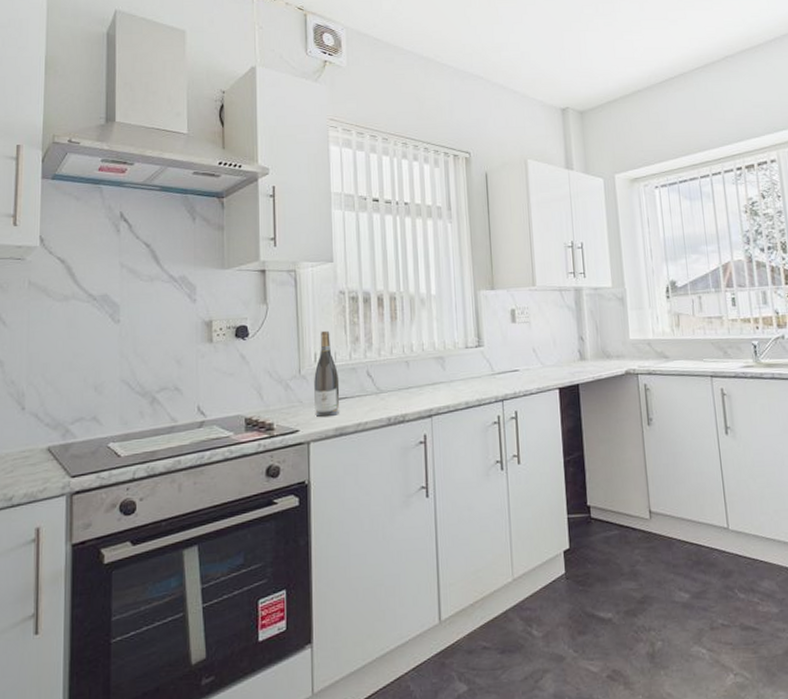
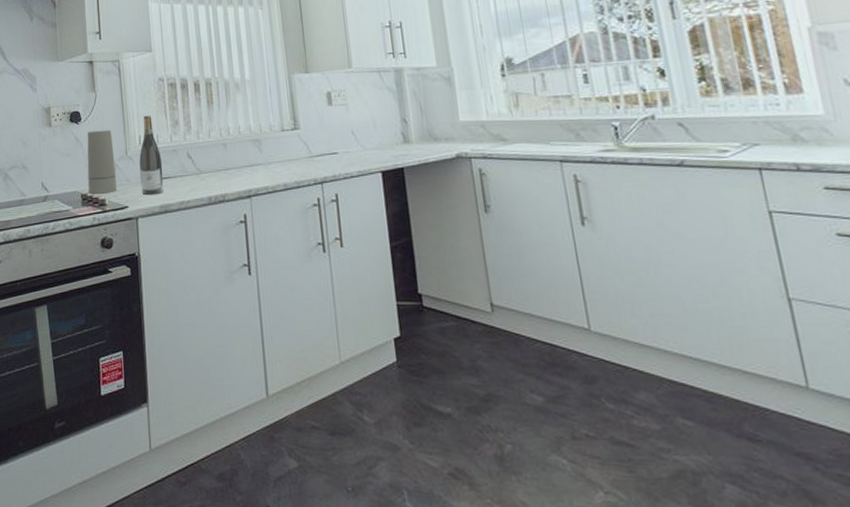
canister: none [254,346,287,419] -> present [87,130,117,195]

